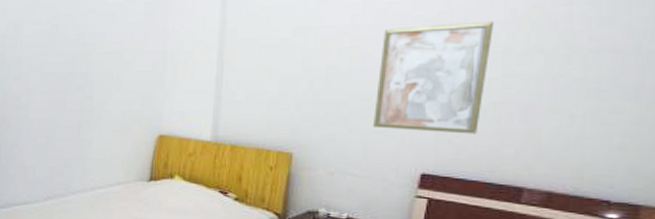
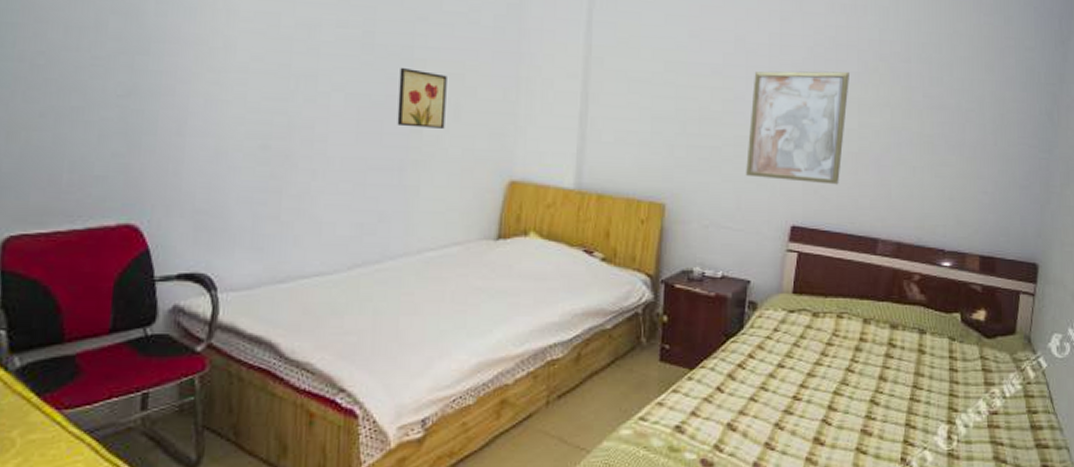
wall art: none [75,50,111,95] -> present [397,67,447,129]

